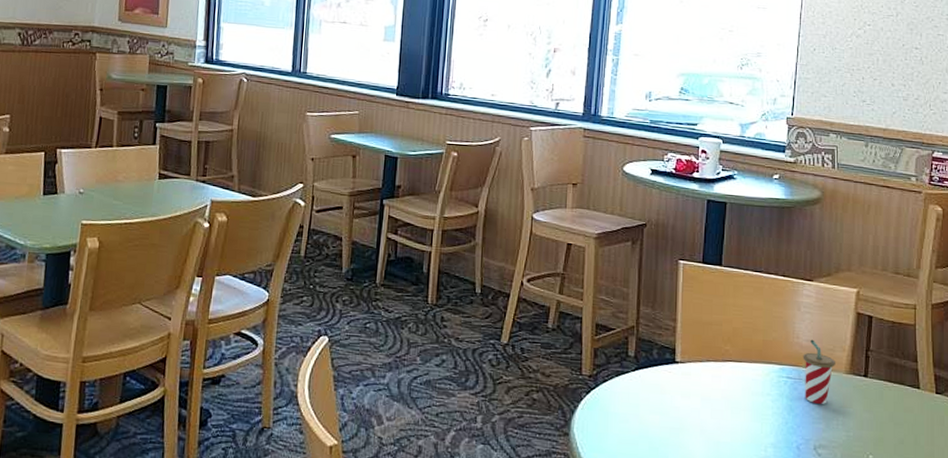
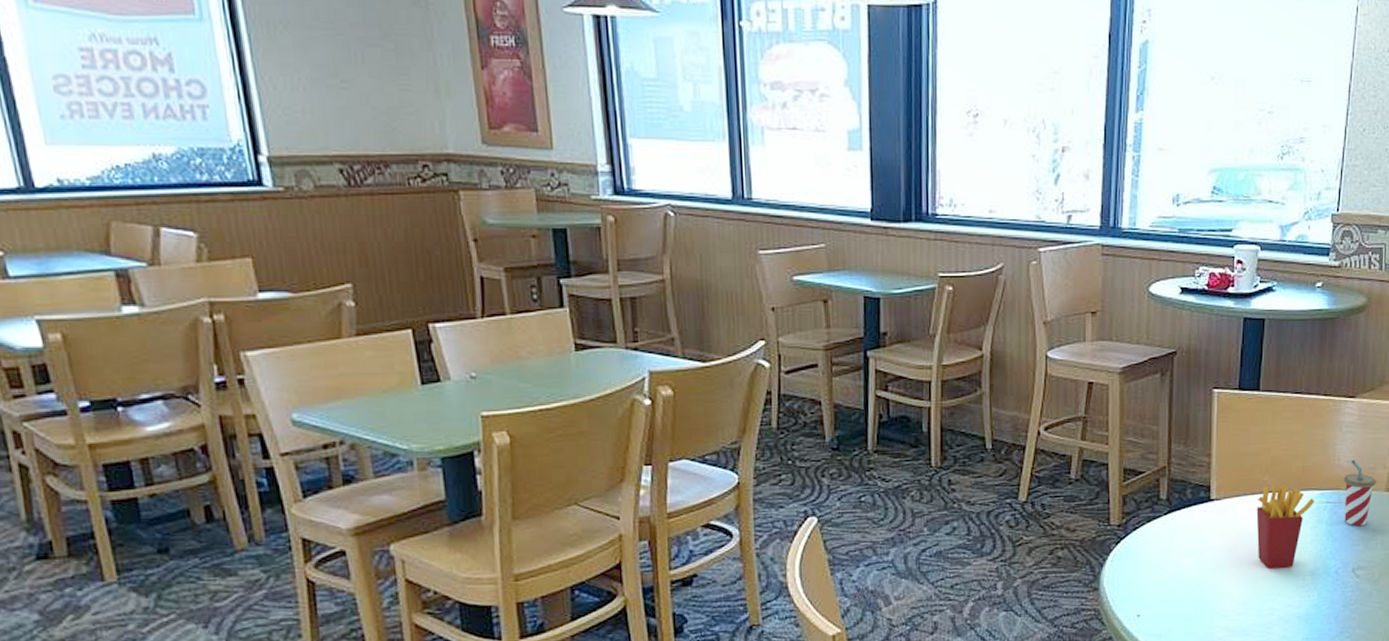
french fries: none [719,354,776,437] -> present [1256,484,1315,569]

